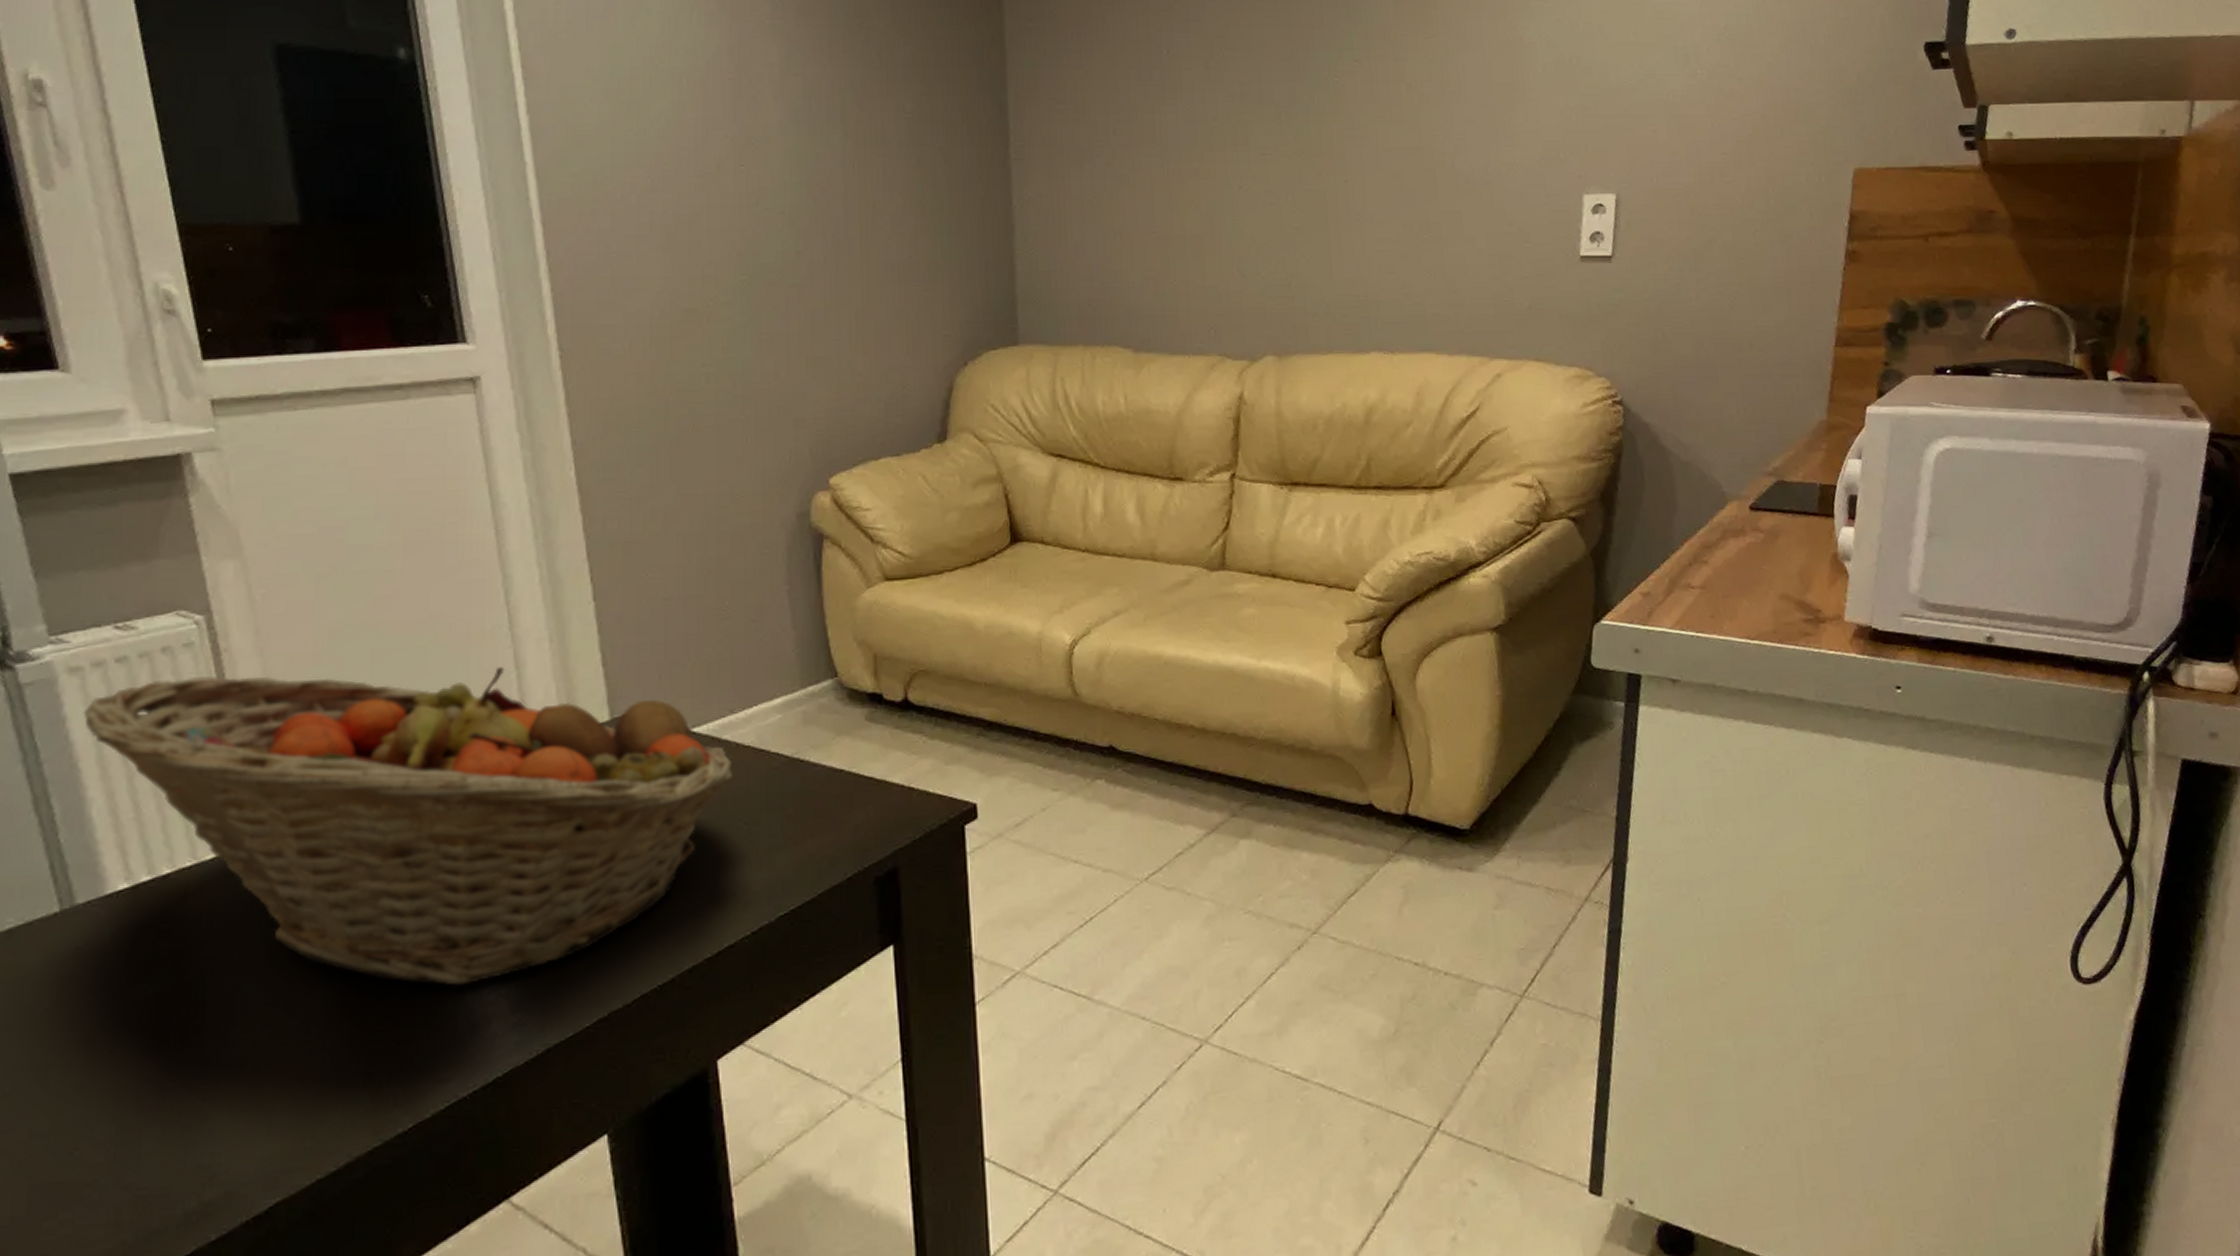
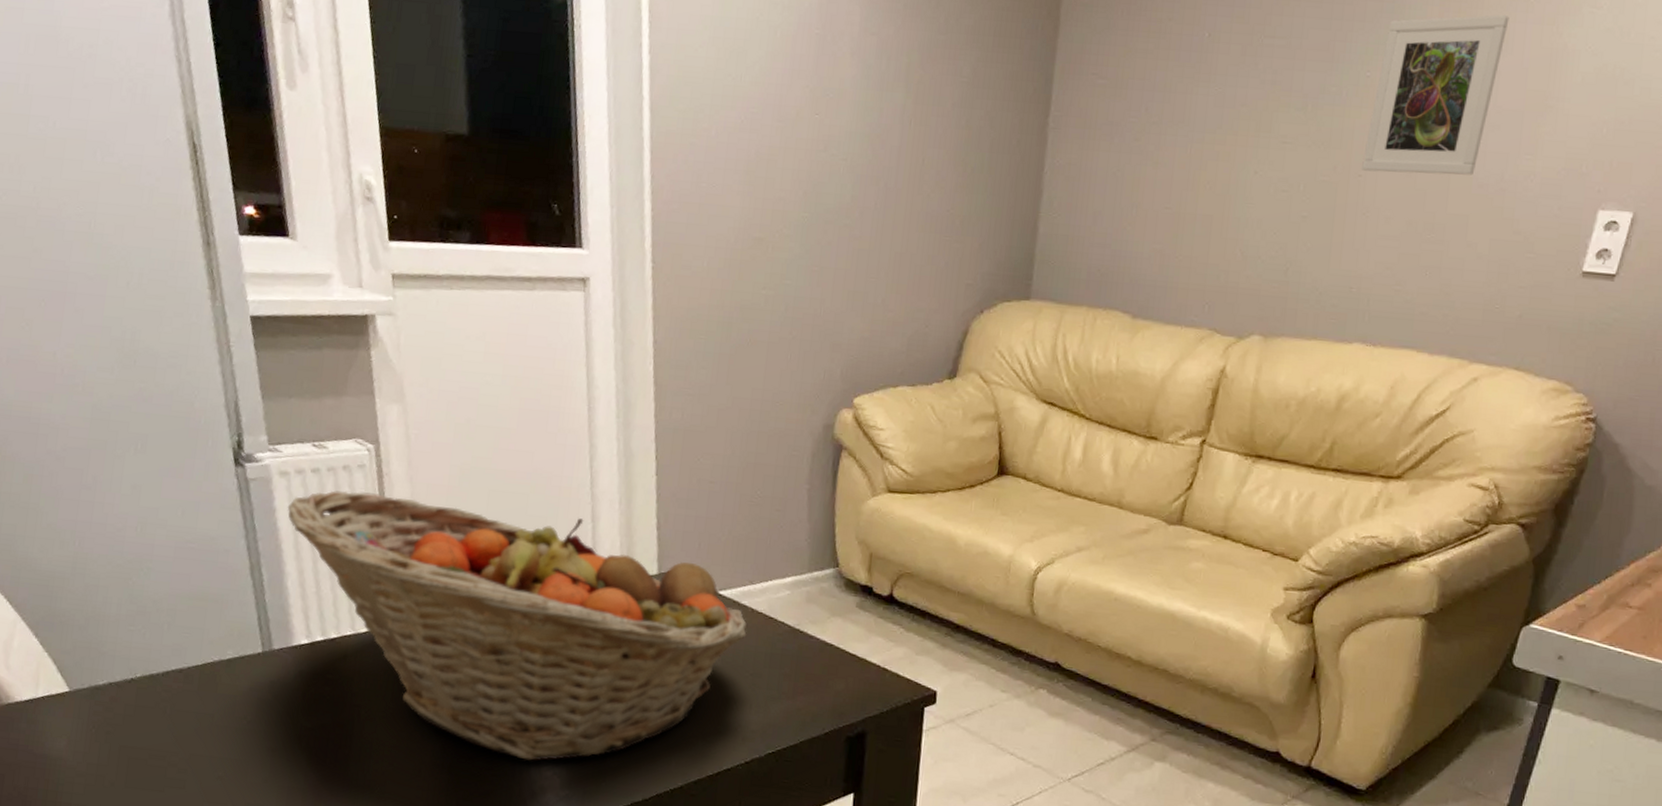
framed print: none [1346,14,1464,176] -> present [1362,15,1510,176]

